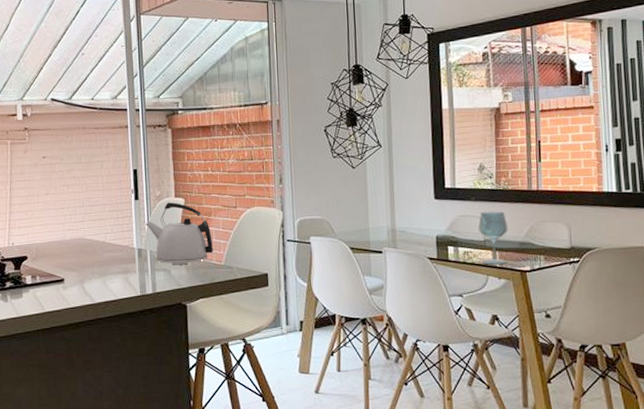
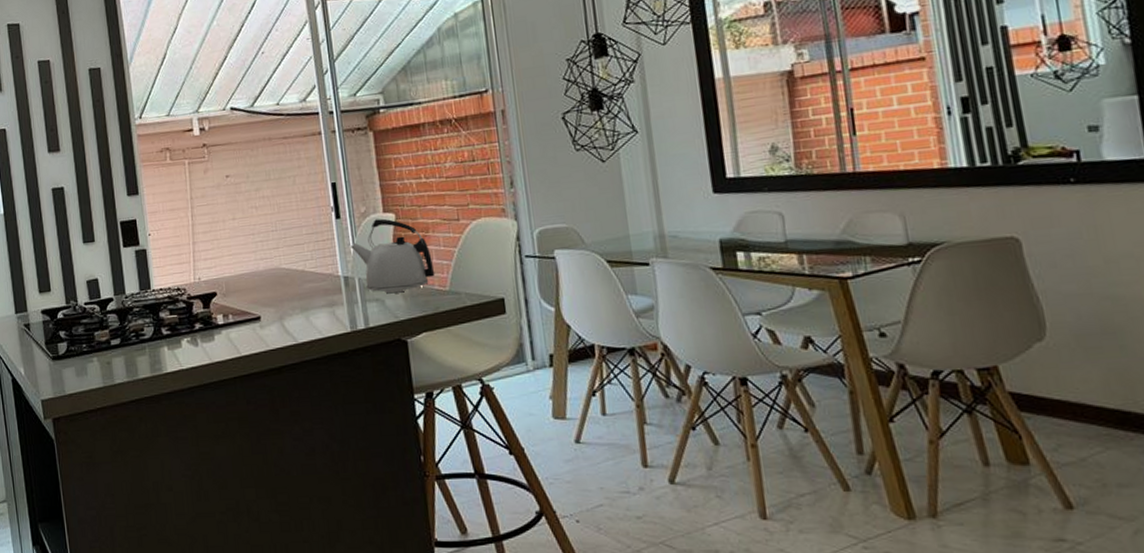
wine glass: present [478,211,509,265] -> none [775,203,818,272]

